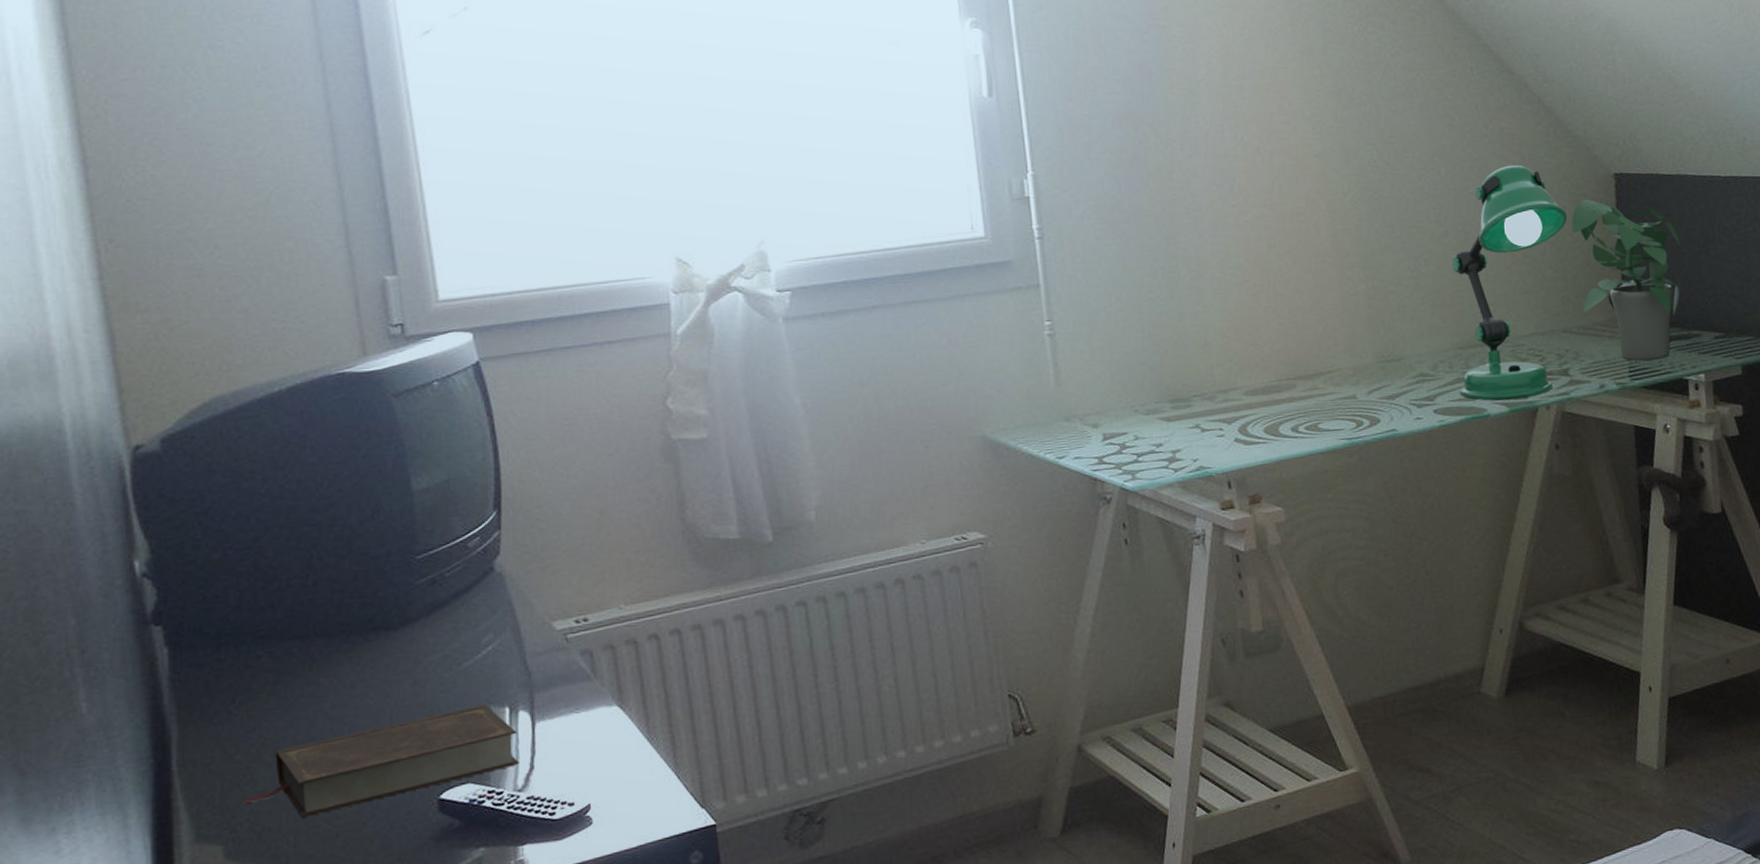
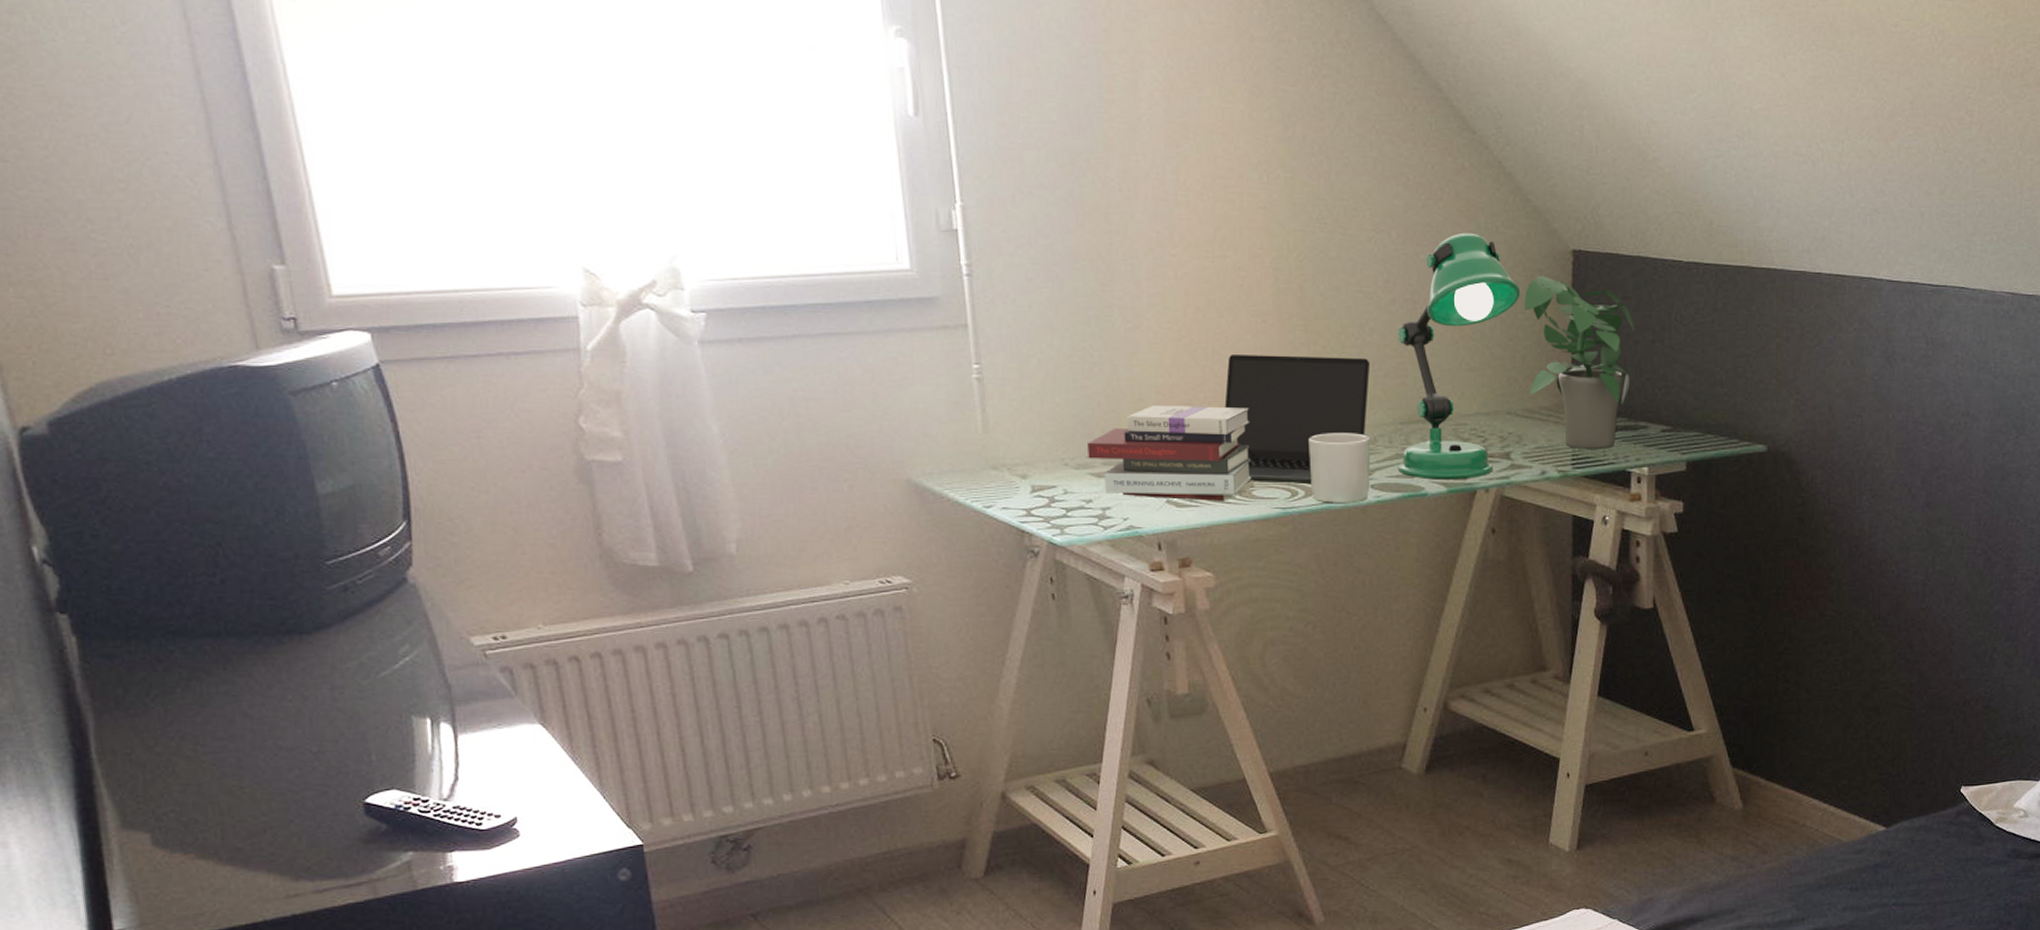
book: present [242,704,519,817] -> none [165,714,444,811]
books: none [1156,344,1321,438] -> present [1087,404,1255,501]
laptop: none [1288,289,1428,415] -> present [1224,355,1371,484]
mug: none [1371,361,1433,432] -> present [1308,433,1371,504]

